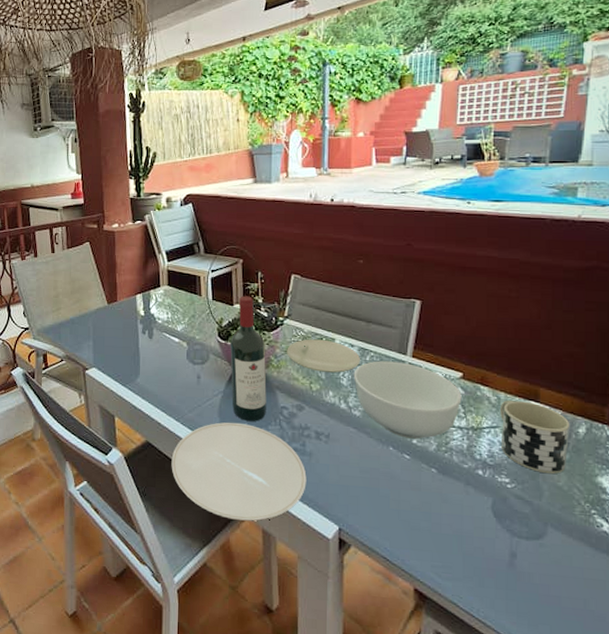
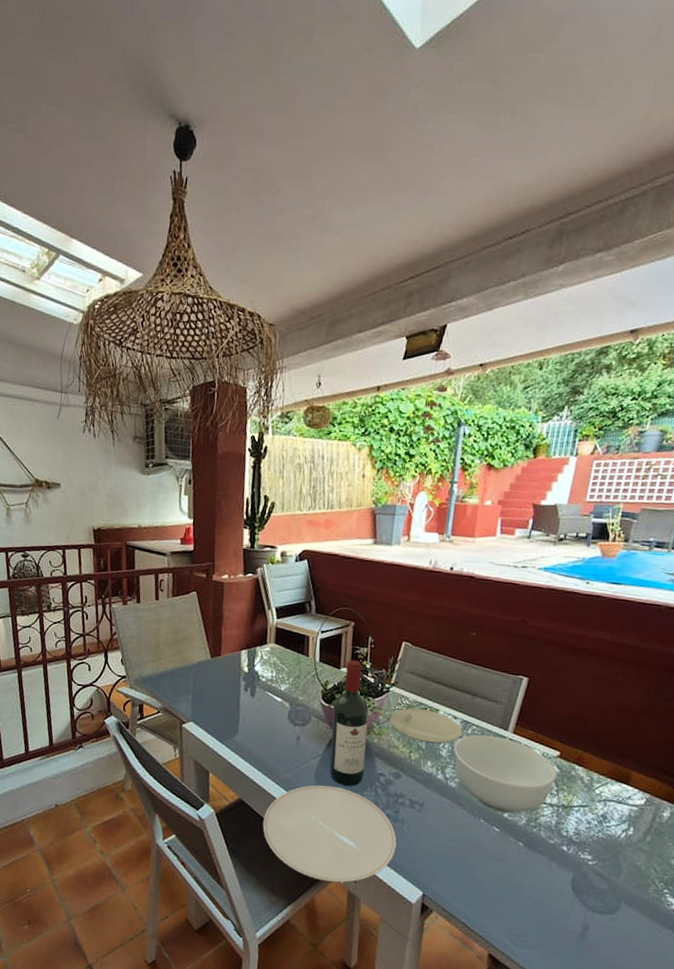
cup: present [499,400,570,474] -> none [587,781,656,854]

